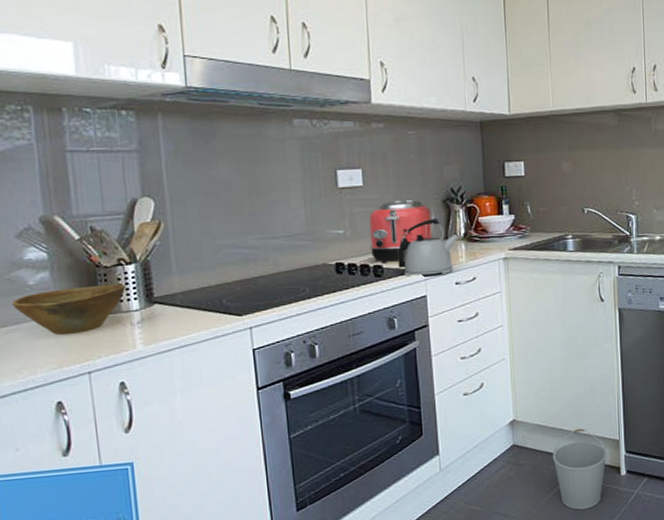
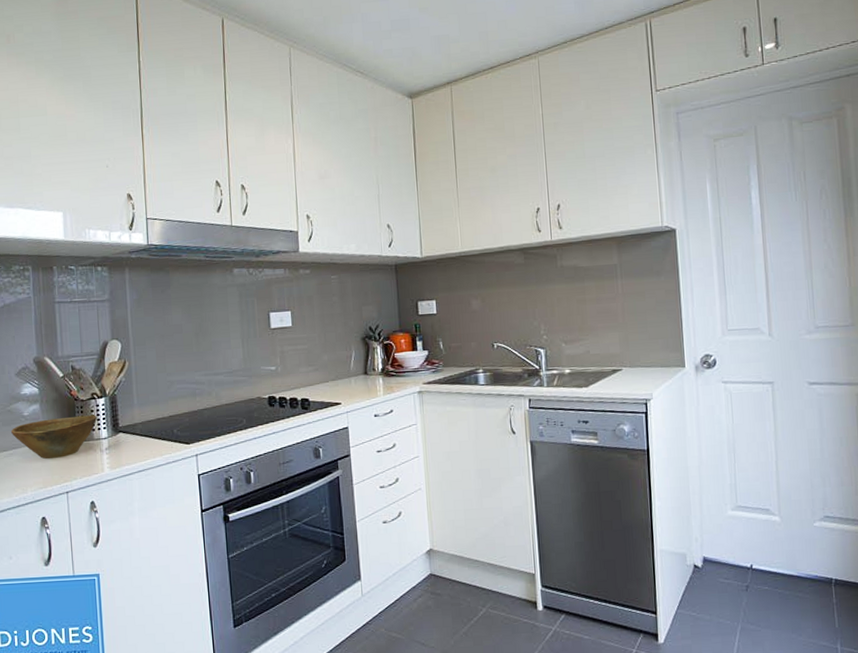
toaster: present [369,200,433,264] -> none [297,338,354,397]
kettle: present [397,219,459,276] -> none [322,355,378,409]
bucket: present [553,428,607,510] -> none [469,560,523,644]

